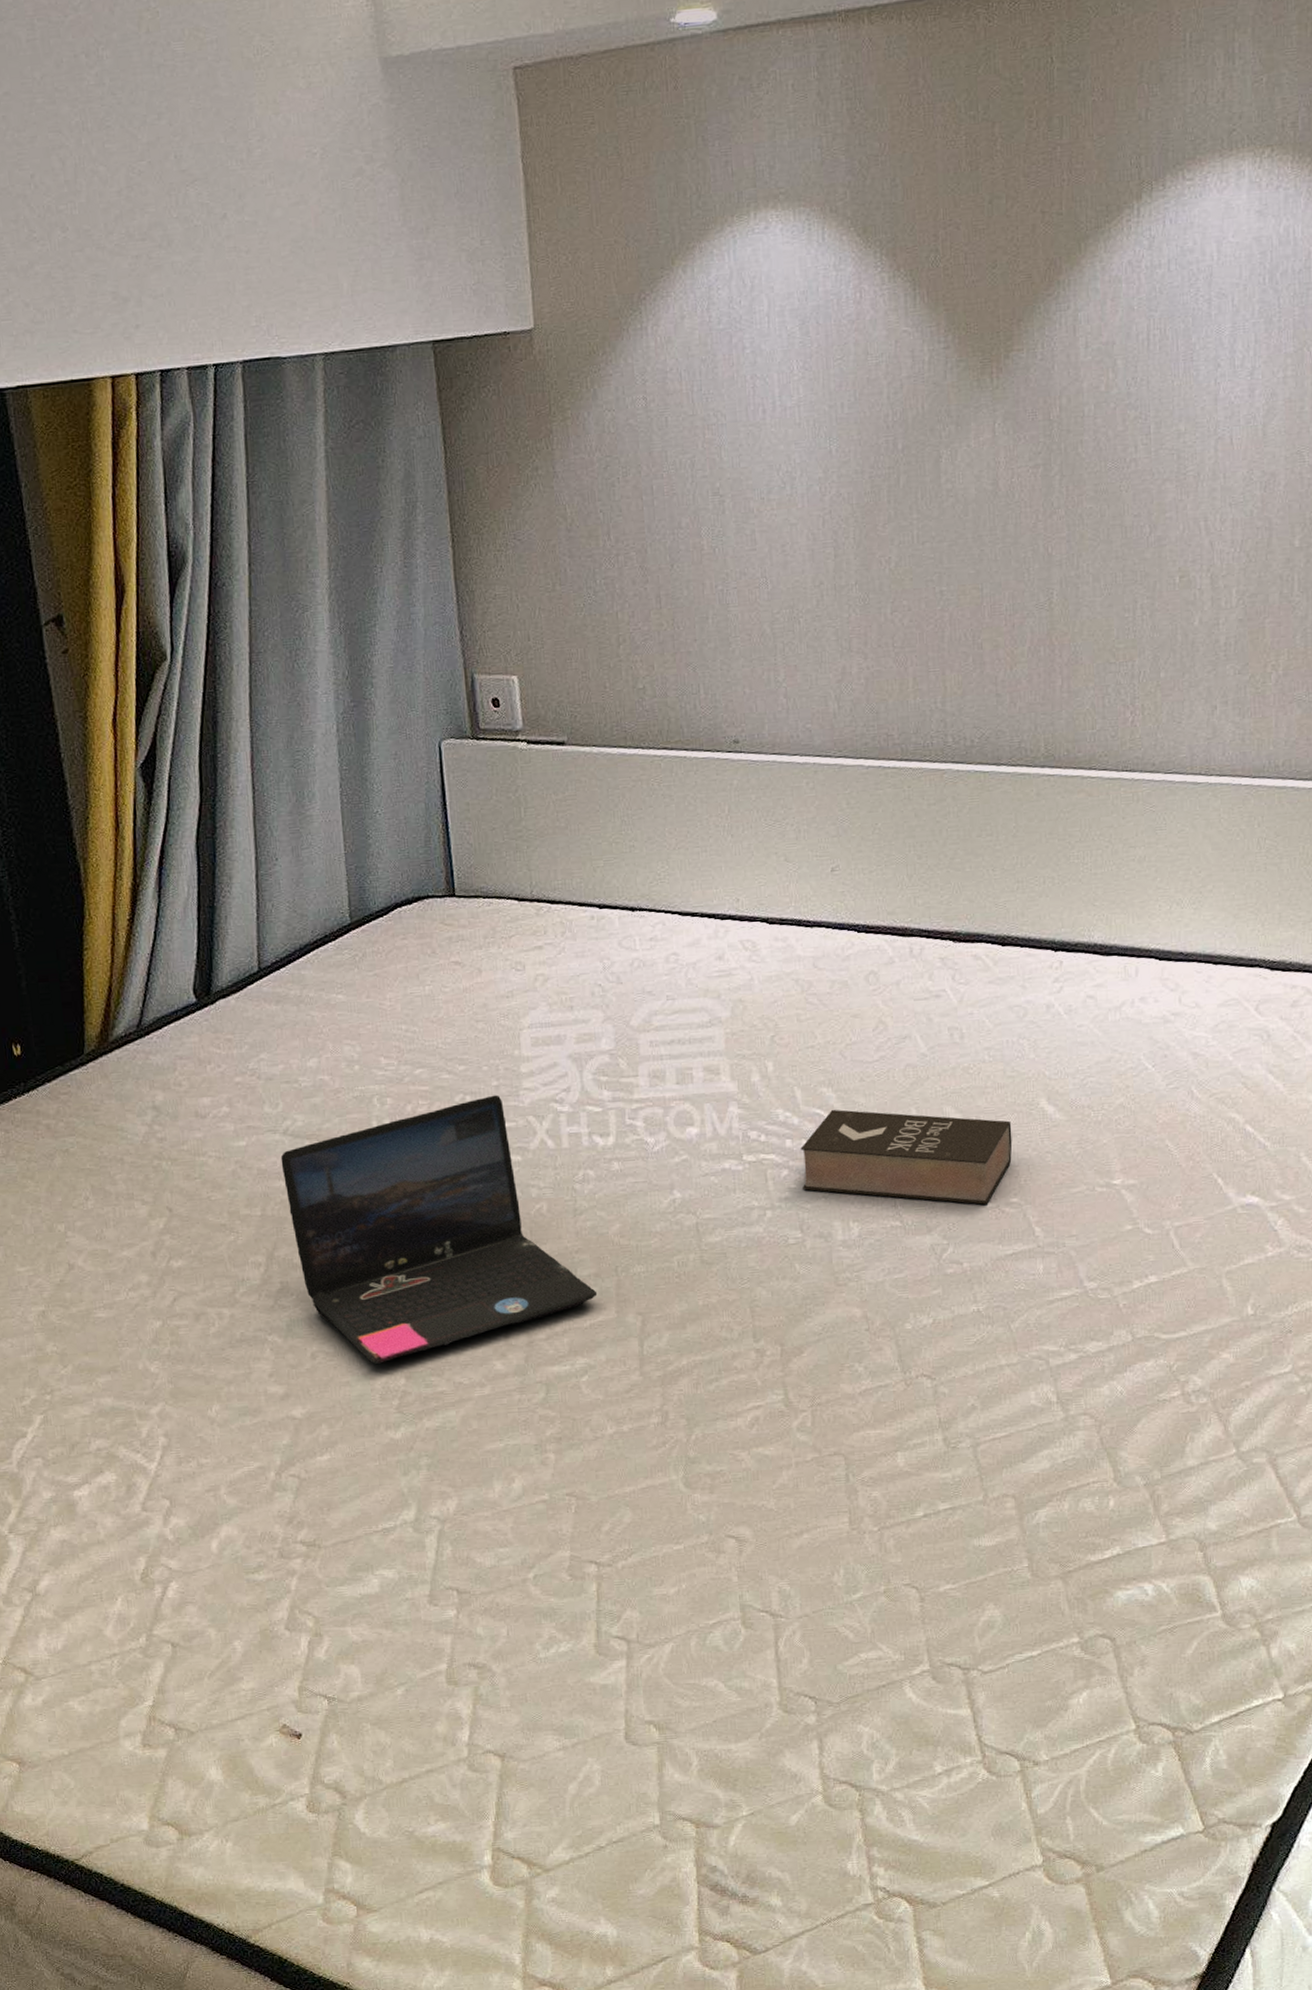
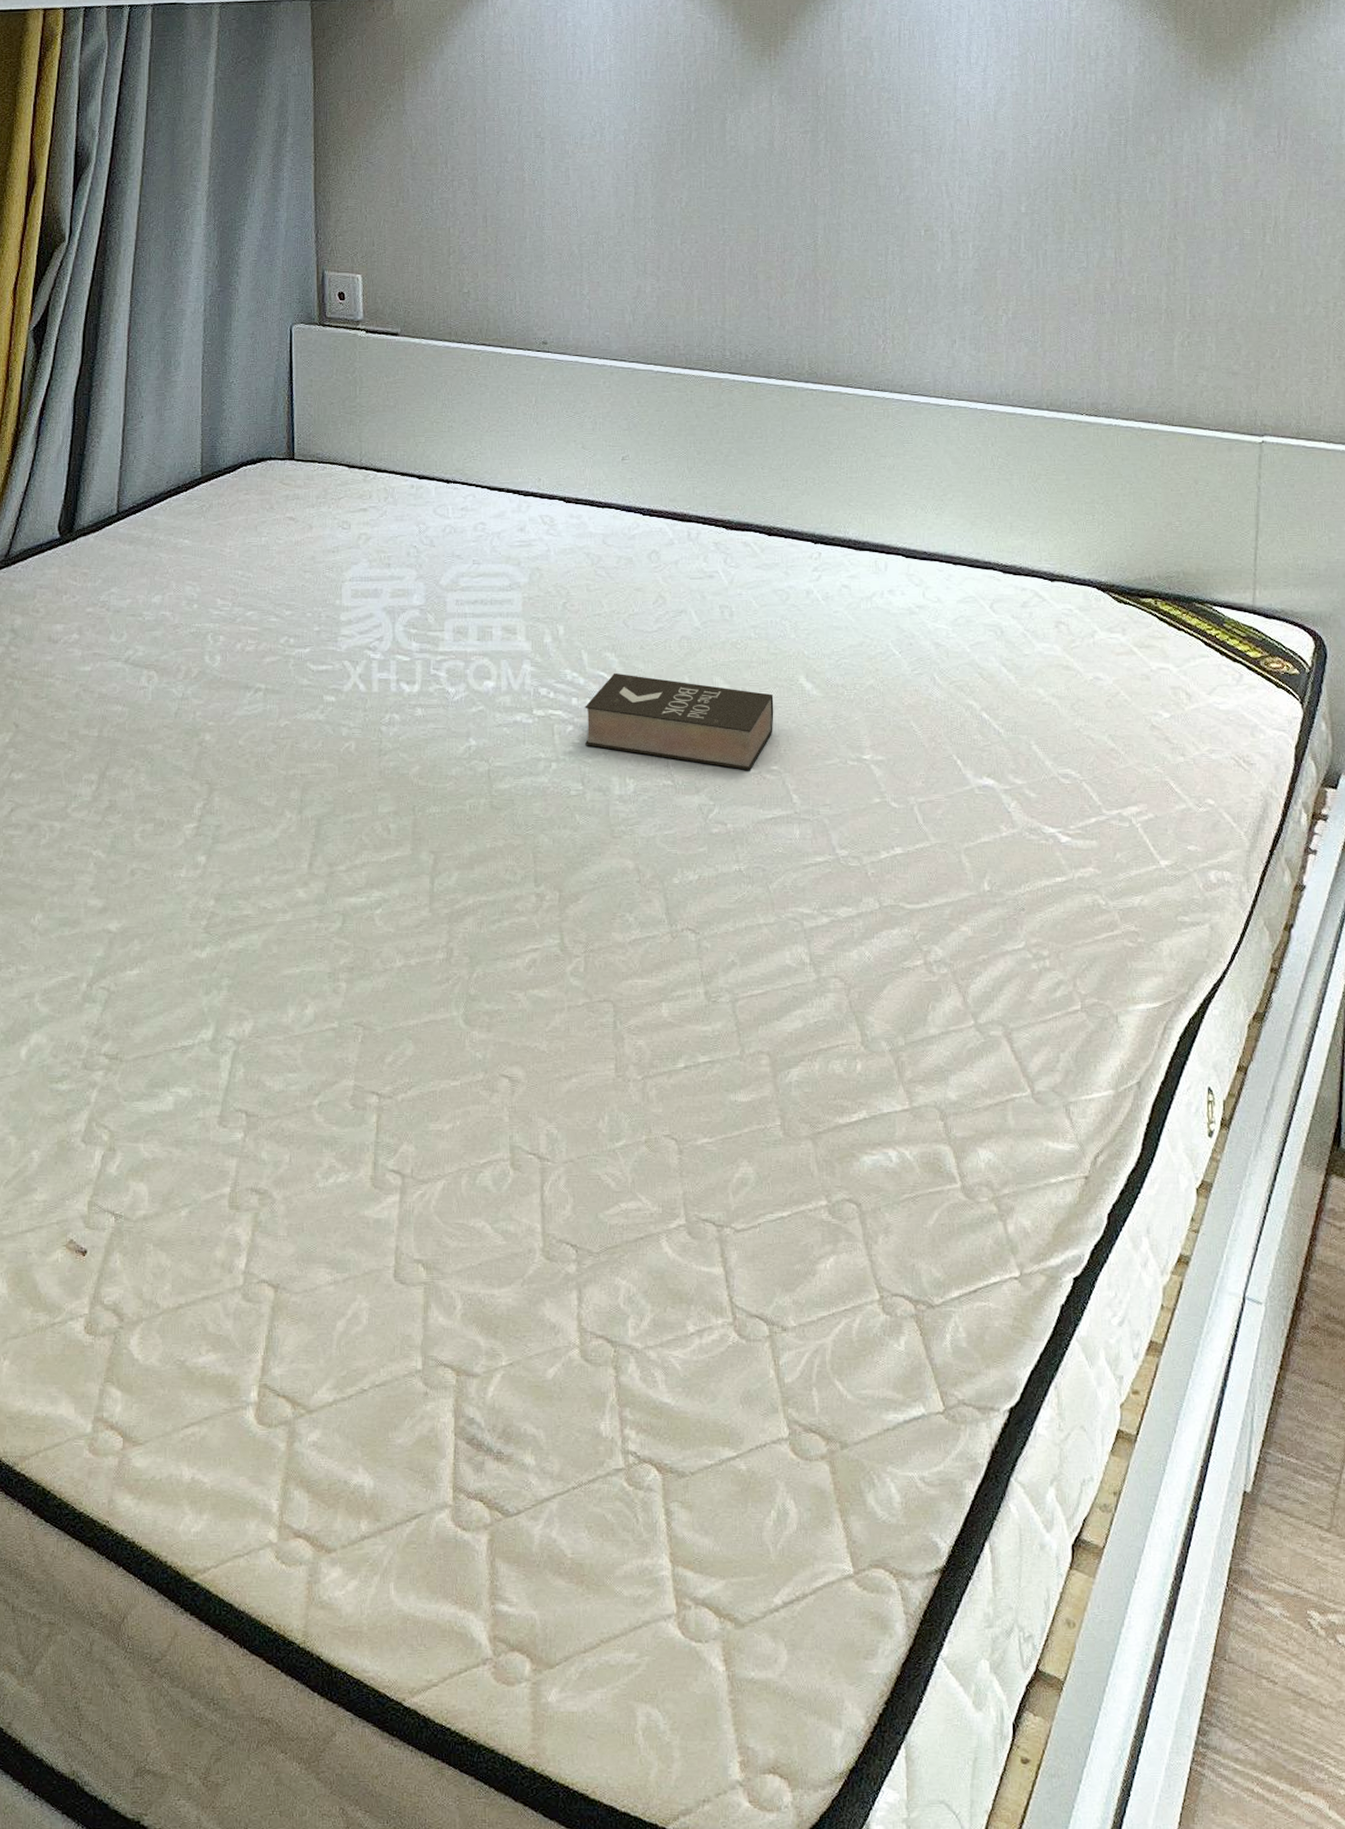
laptop: present [280,1095,598,1364] -> none [120,639,395,884]

